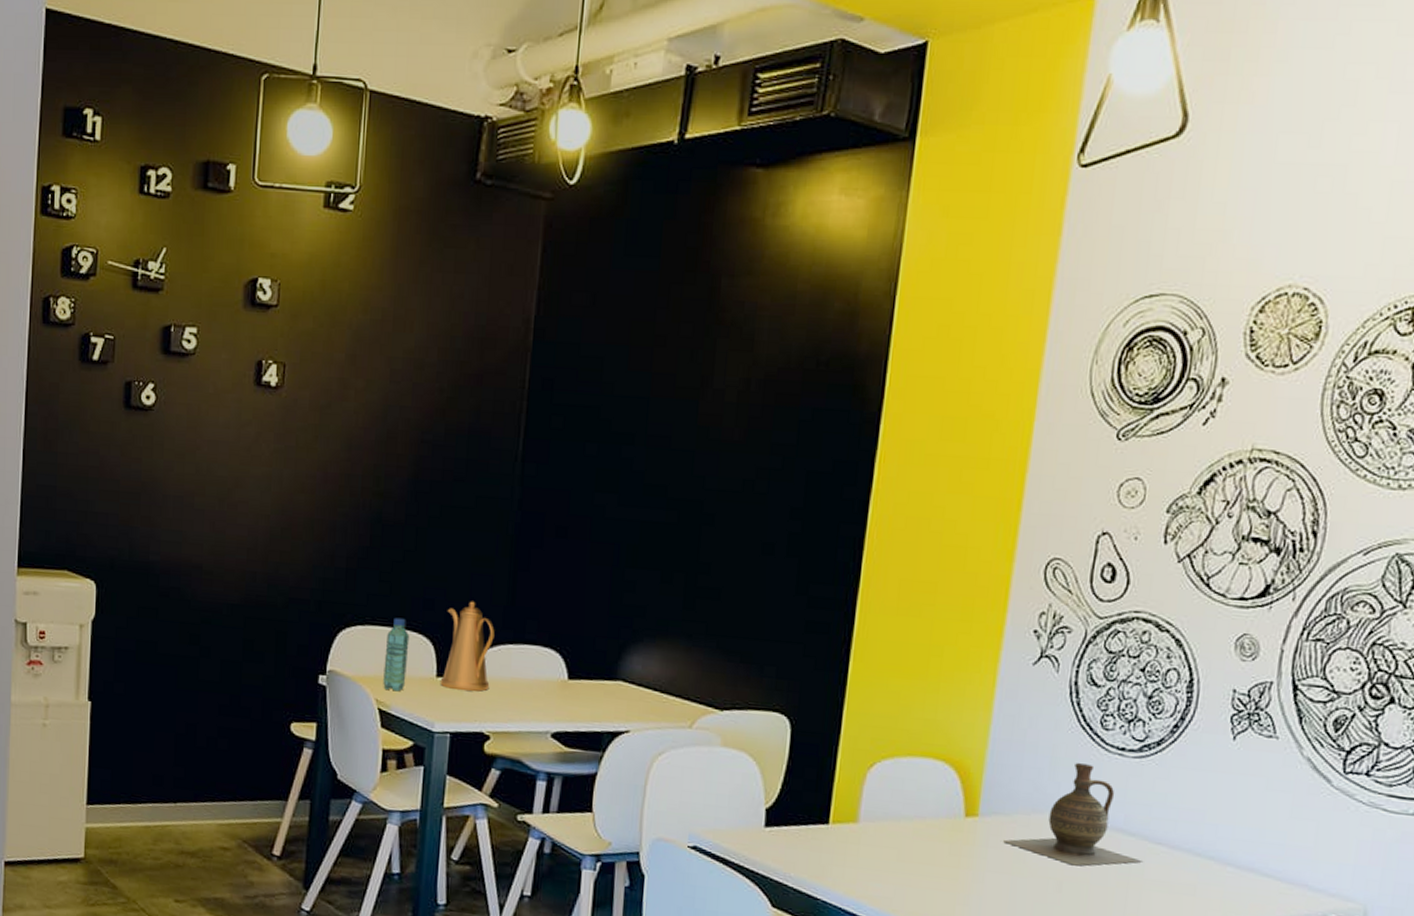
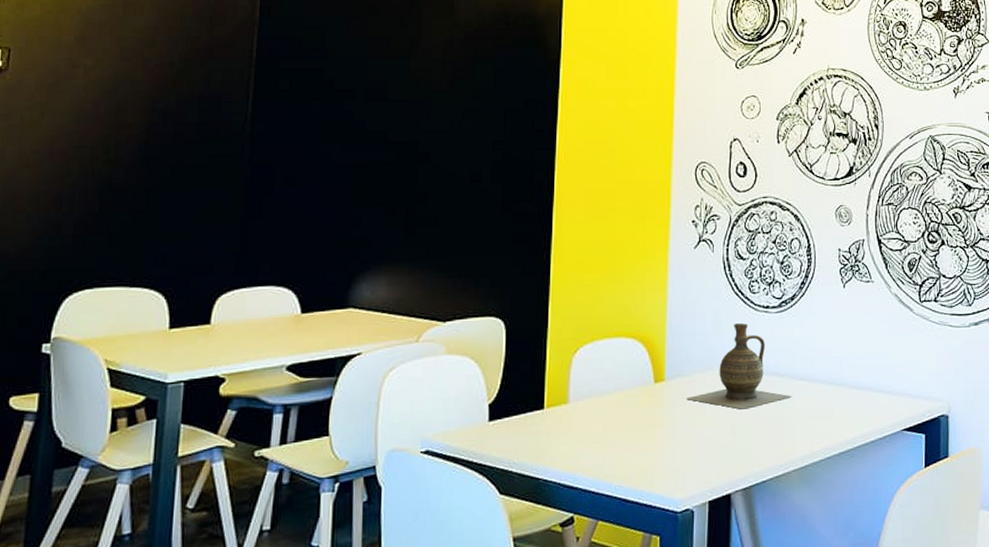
water bottle: present [383,617,410,692] -> none [113,276,141,349]
coffee pot: present [440,601,495,692] -> none [173,252,228,339]

